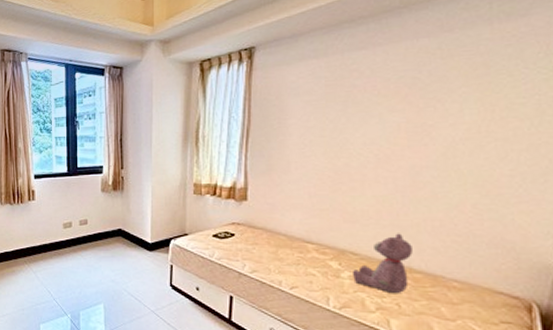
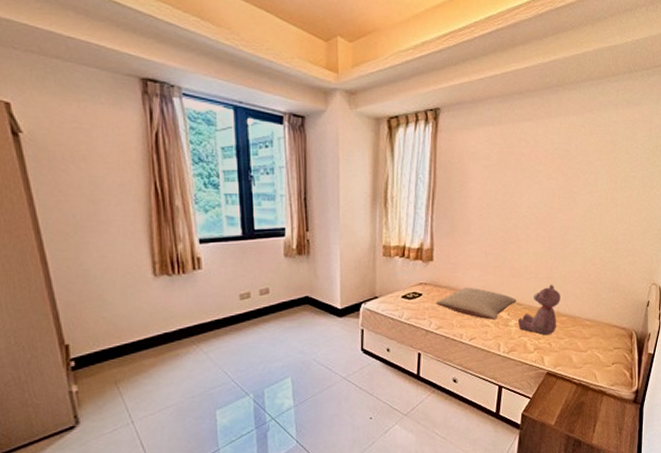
pillow: none [250,230,351,269] -> present [435,287,517,320]

